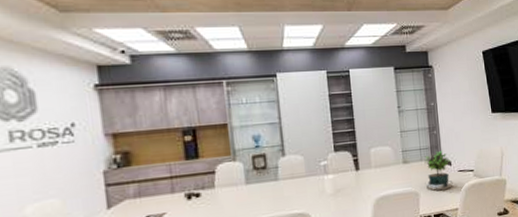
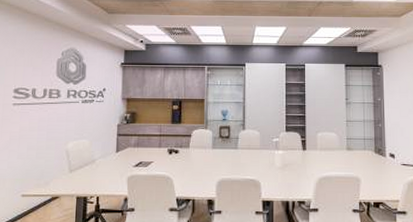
potted plant: present [424,150,453,192] -> none [367,142,395,183]

